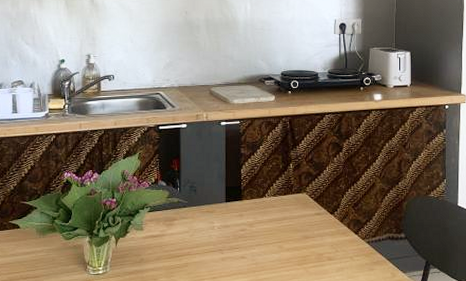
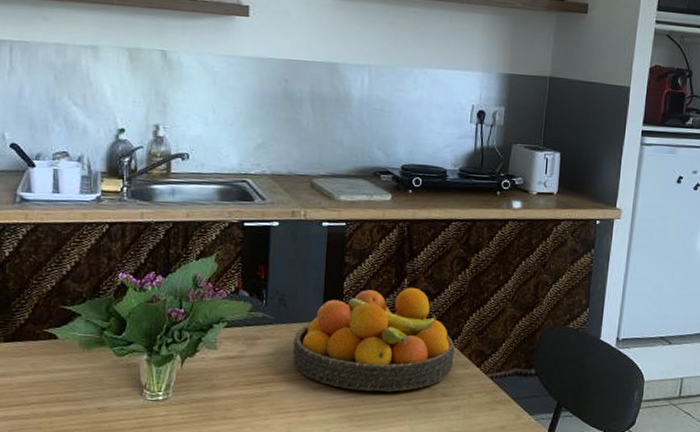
fruit bowl: none [204,170,336,259] -> present [293,287,455,392]

